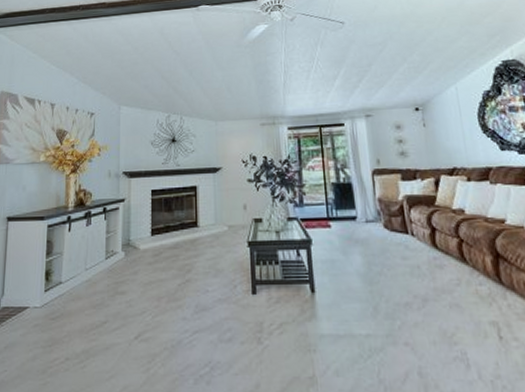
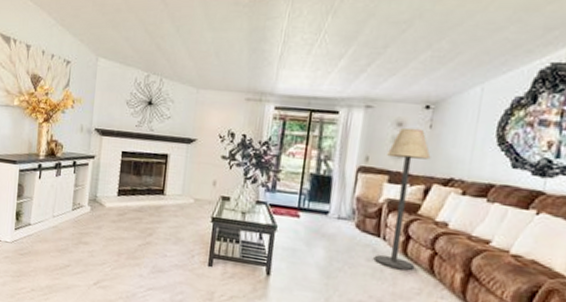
floor lamp: none [394,128,448,263] -> present [373,127,431,271]

